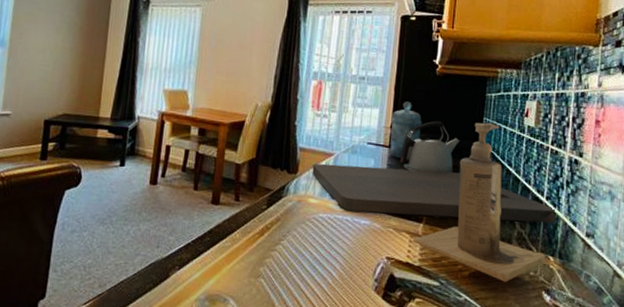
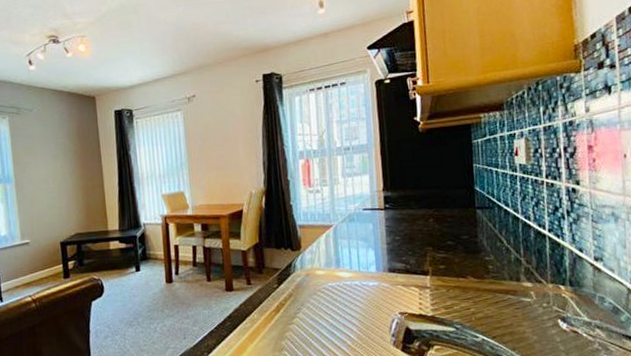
cutting board: present [312,164,556,224] -> none [314,221,561,276]
canister: present [390,101,422,158] -> none [382,162,414,219]
kettle: present [399,121,460,174] -> none [396,176,453,228]
soap dispenser: present [412,122,545,283] -> none [422,168,556,318]

